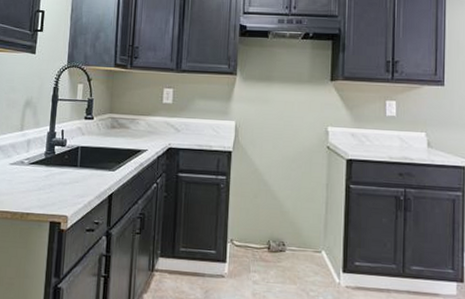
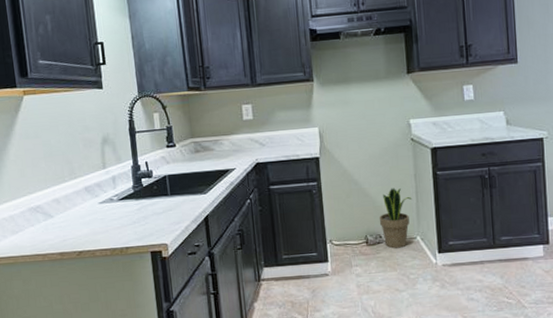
potted plant: none [284,194,322,260] -> present [379,188,413,249]

